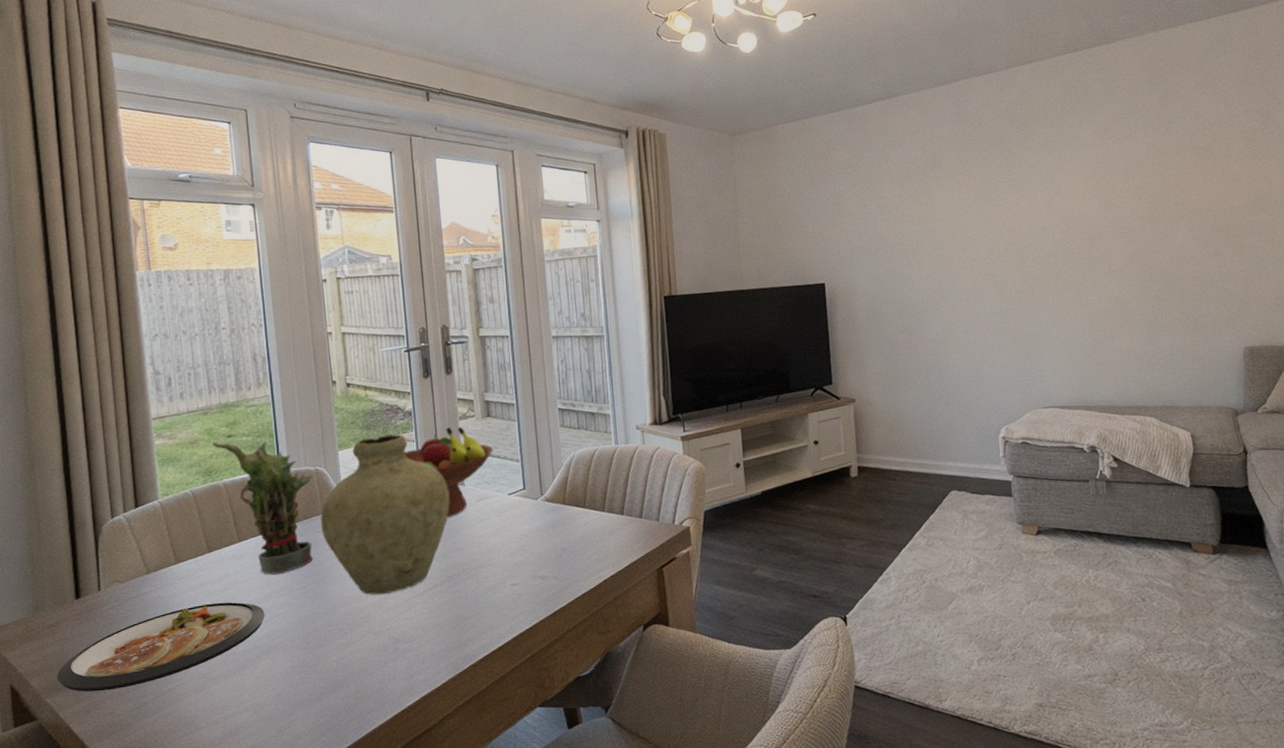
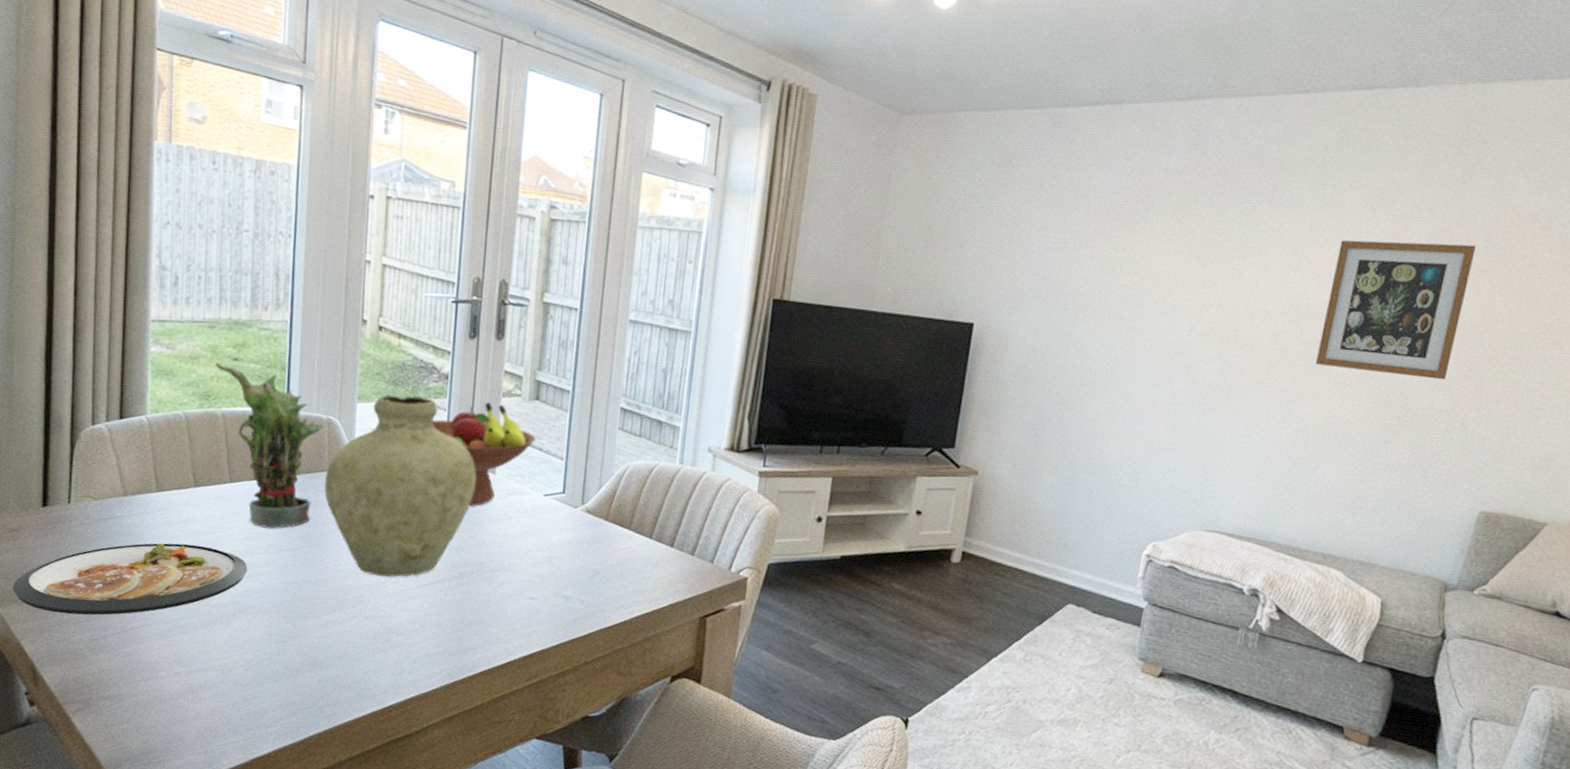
wall art: none [1084,149,1190,261] -> present [1316,240,1477,381]

